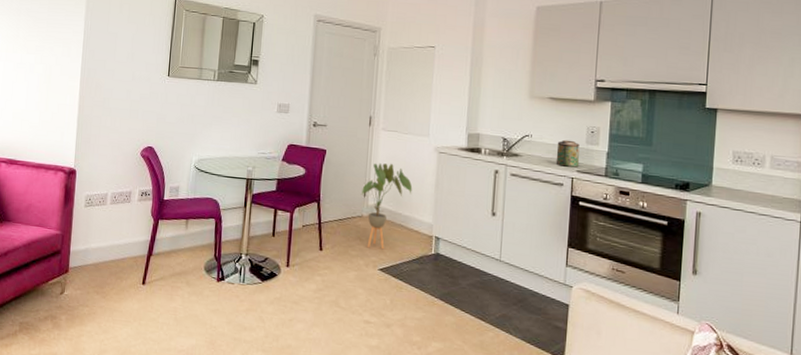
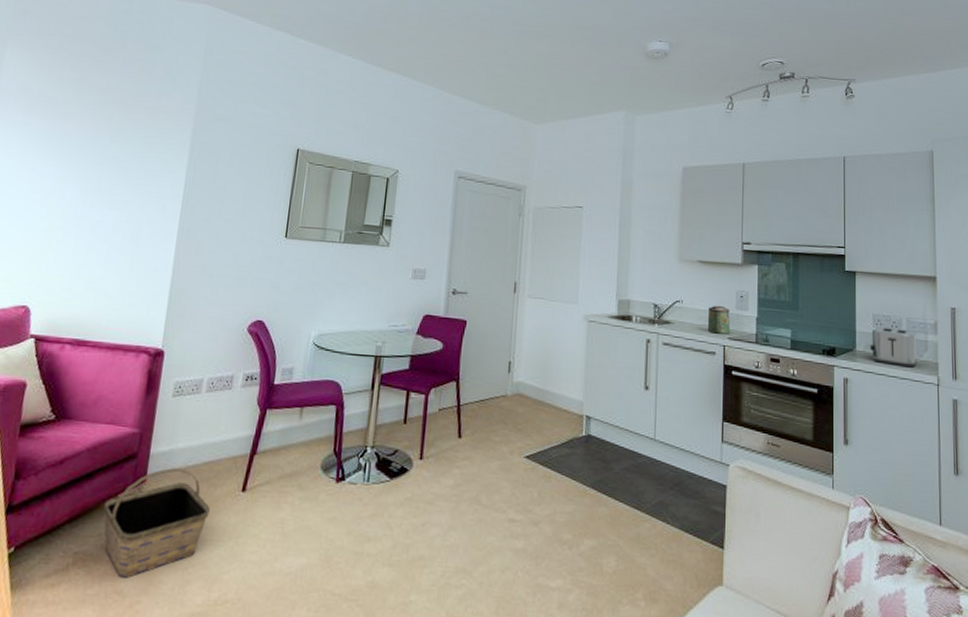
basket: none [39,263,118,345] -> present [103,468,210,578]
house plant: present [362,163,413,250] -> none [506,334,561,434]
toaster: none [728,163,782,205] -> present [870,326,918,368]

